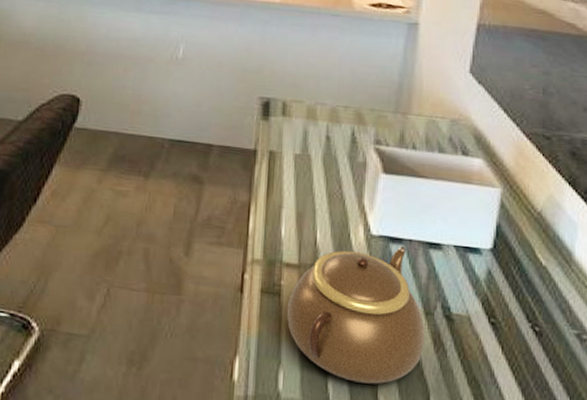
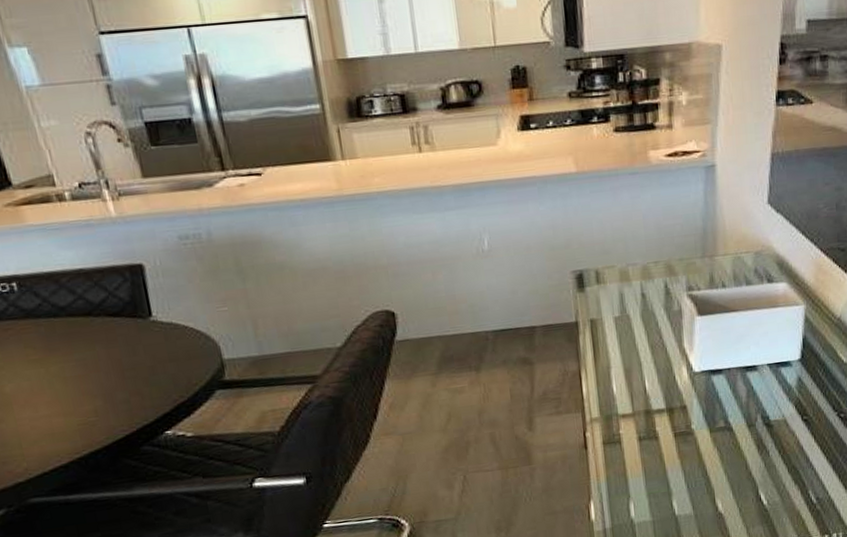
teapot: present [286,246,425,384] -> none [628,375,750,495]

